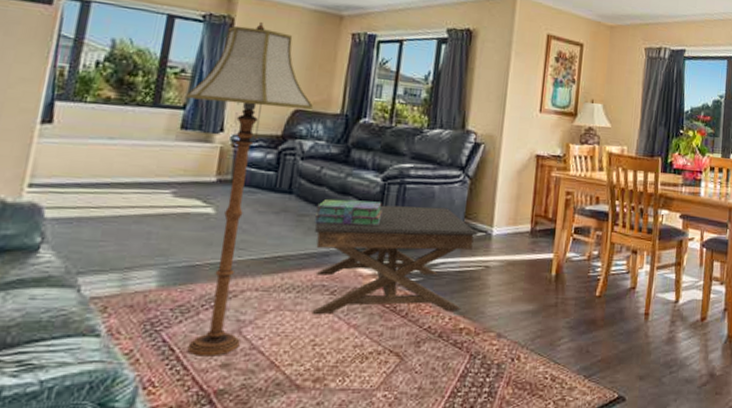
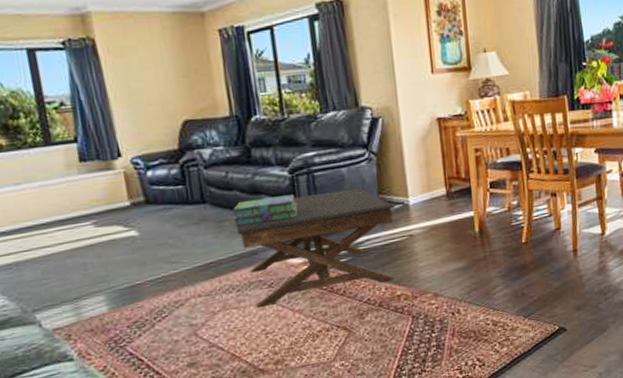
floor lamp: present [186,21,313,356] -> none [73,36,201,361]

